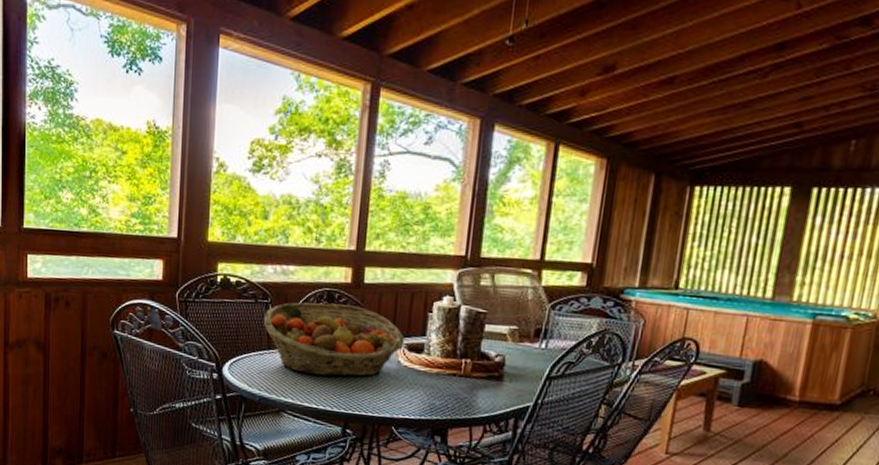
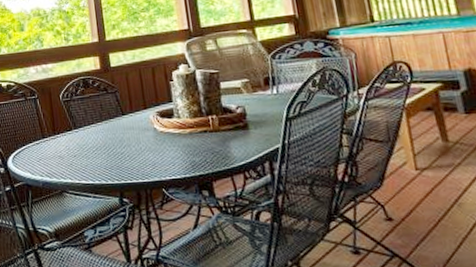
fruit basket: present [263,302,404,377] -> none [34,87,156,154]

